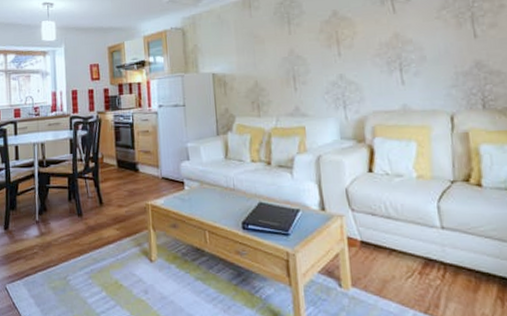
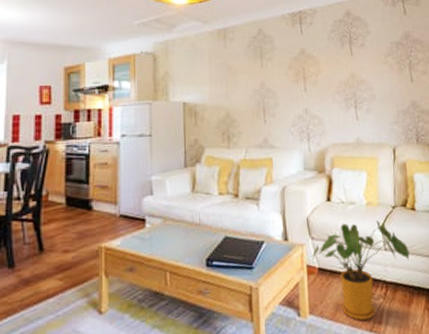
house plant: none [353,196,475,300] -> present [312,221,410,321]

